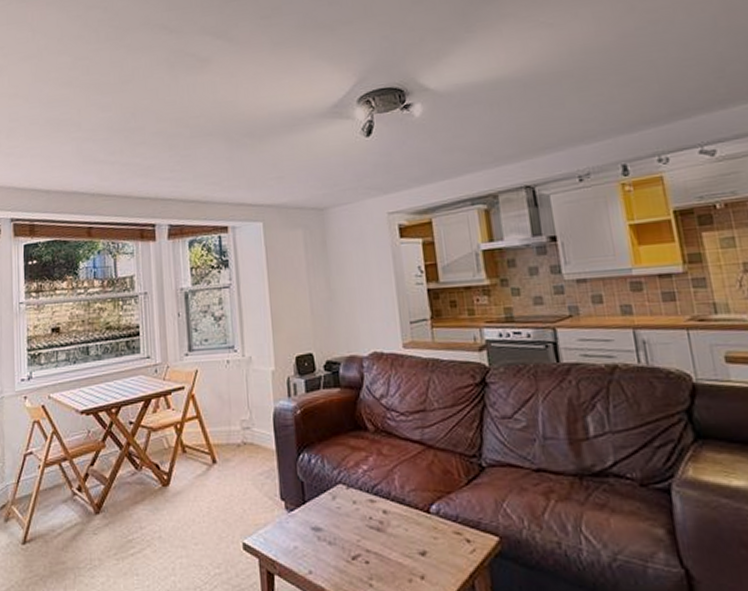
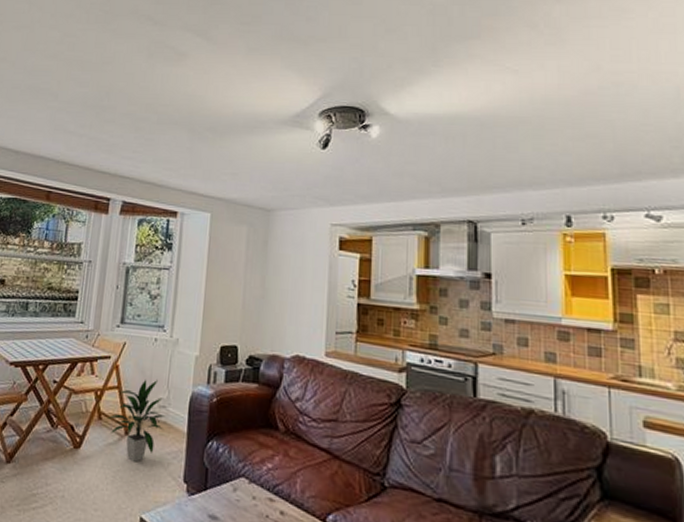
indoor plant: none [192,401,252,489] -> present [108,379,166,462]

